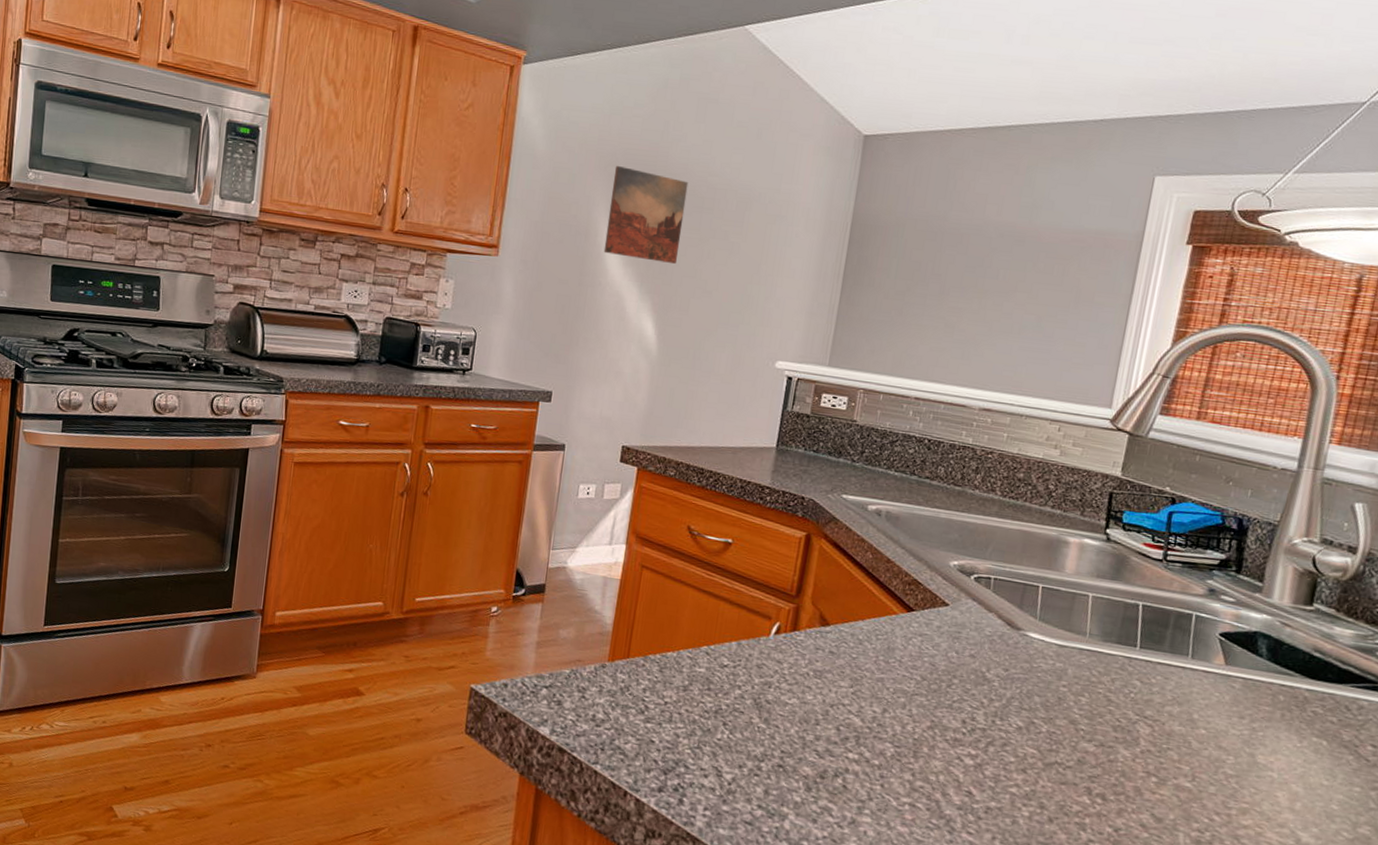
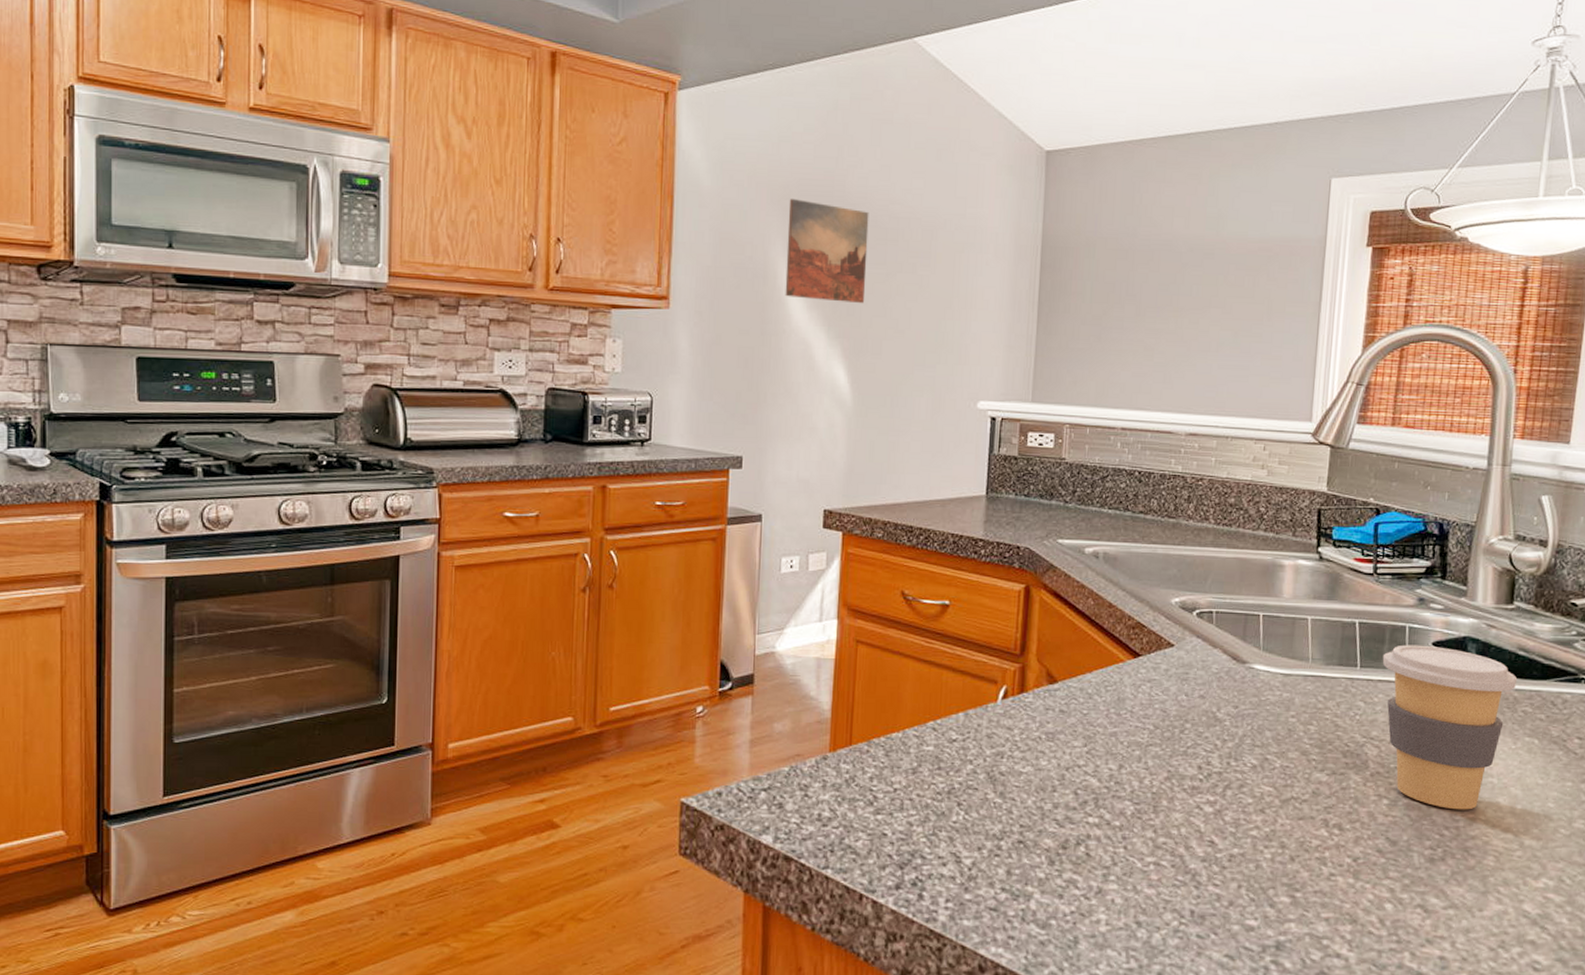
coffee cup: none [1164,631,1310,800] -> present [1382,644,1518,810]

